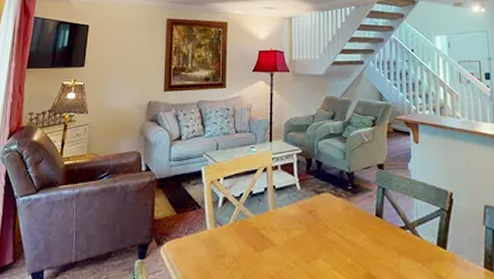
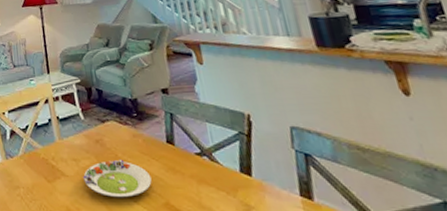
salad plate: none [292,230,357,267] -> present [83,159,152,197]

